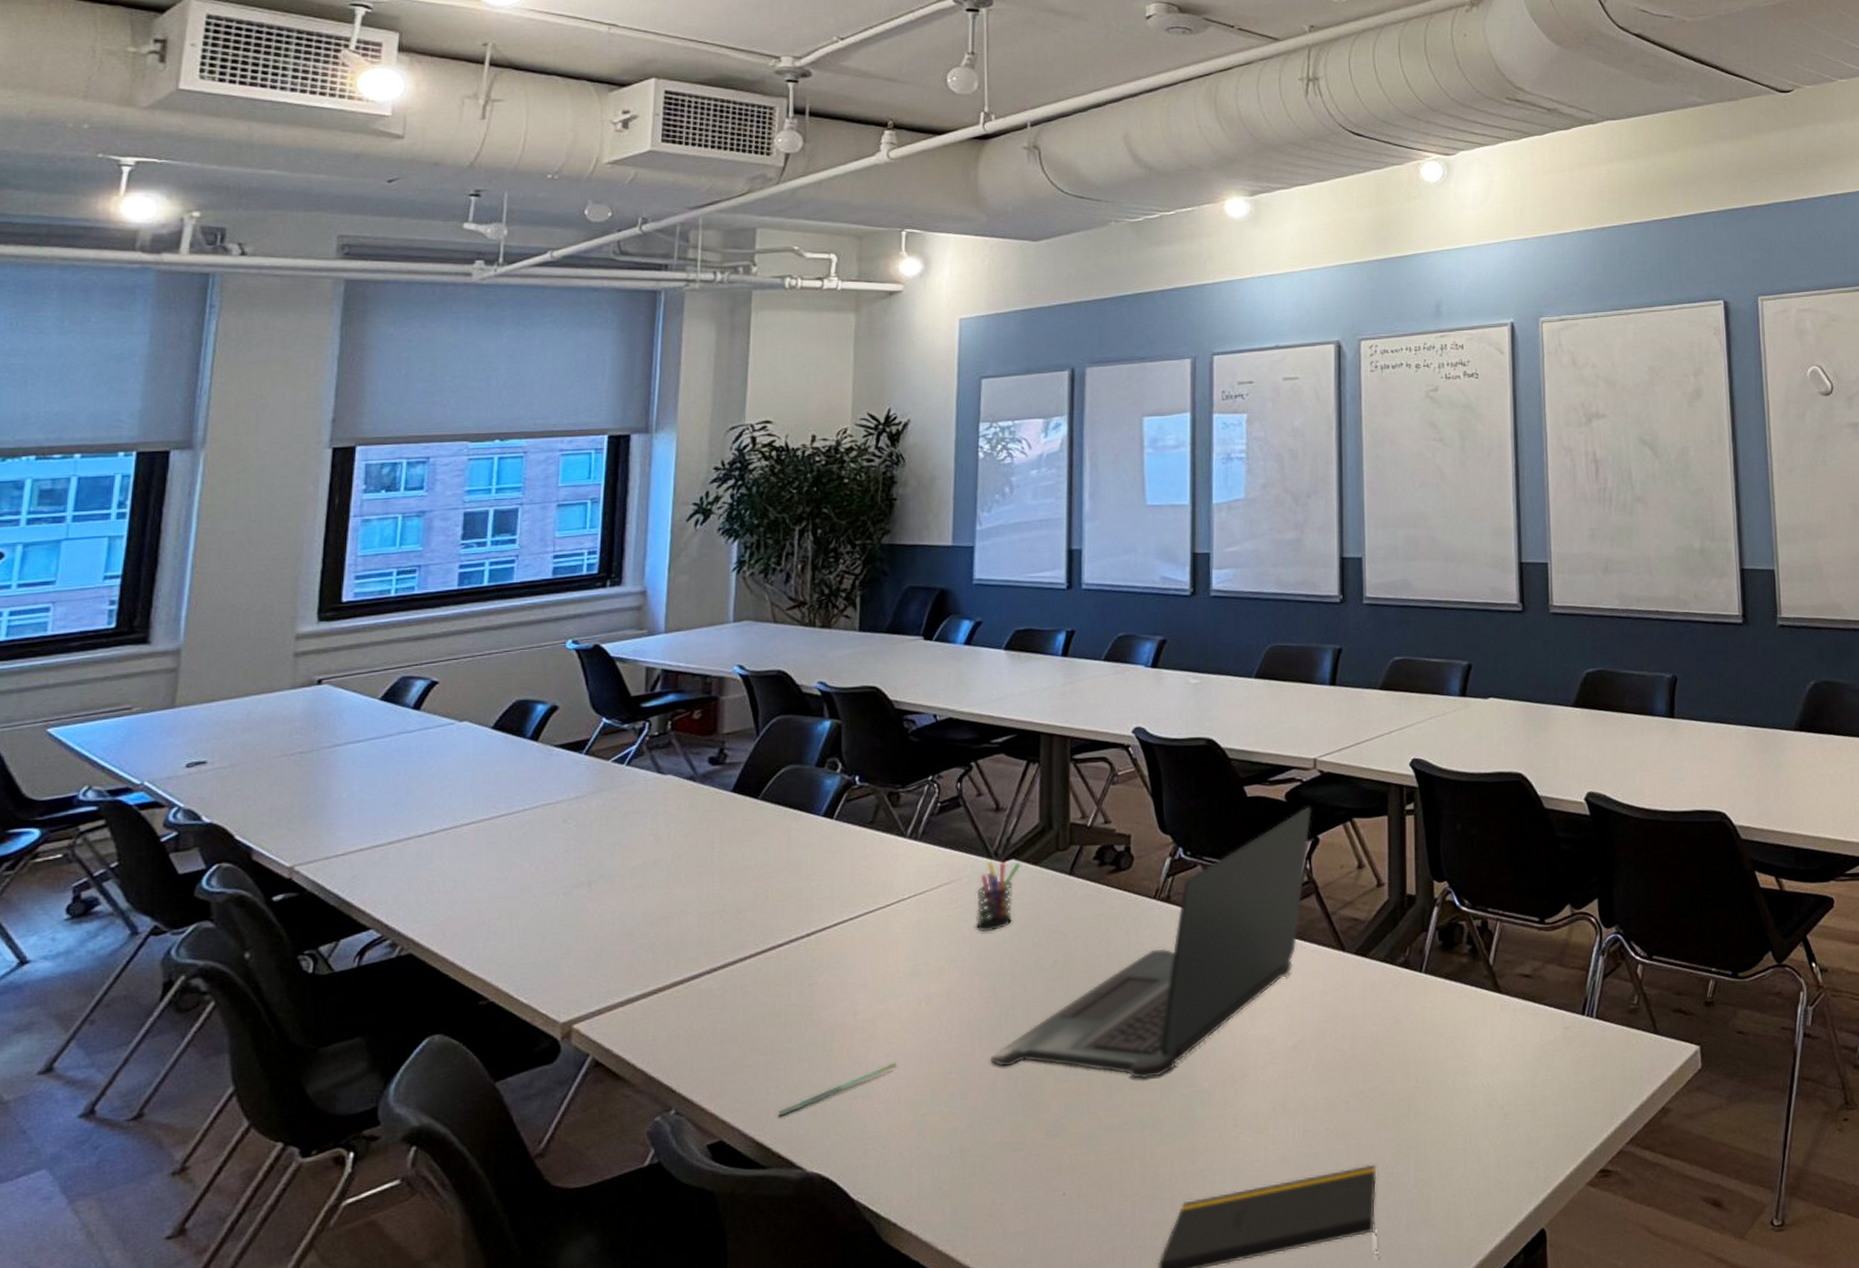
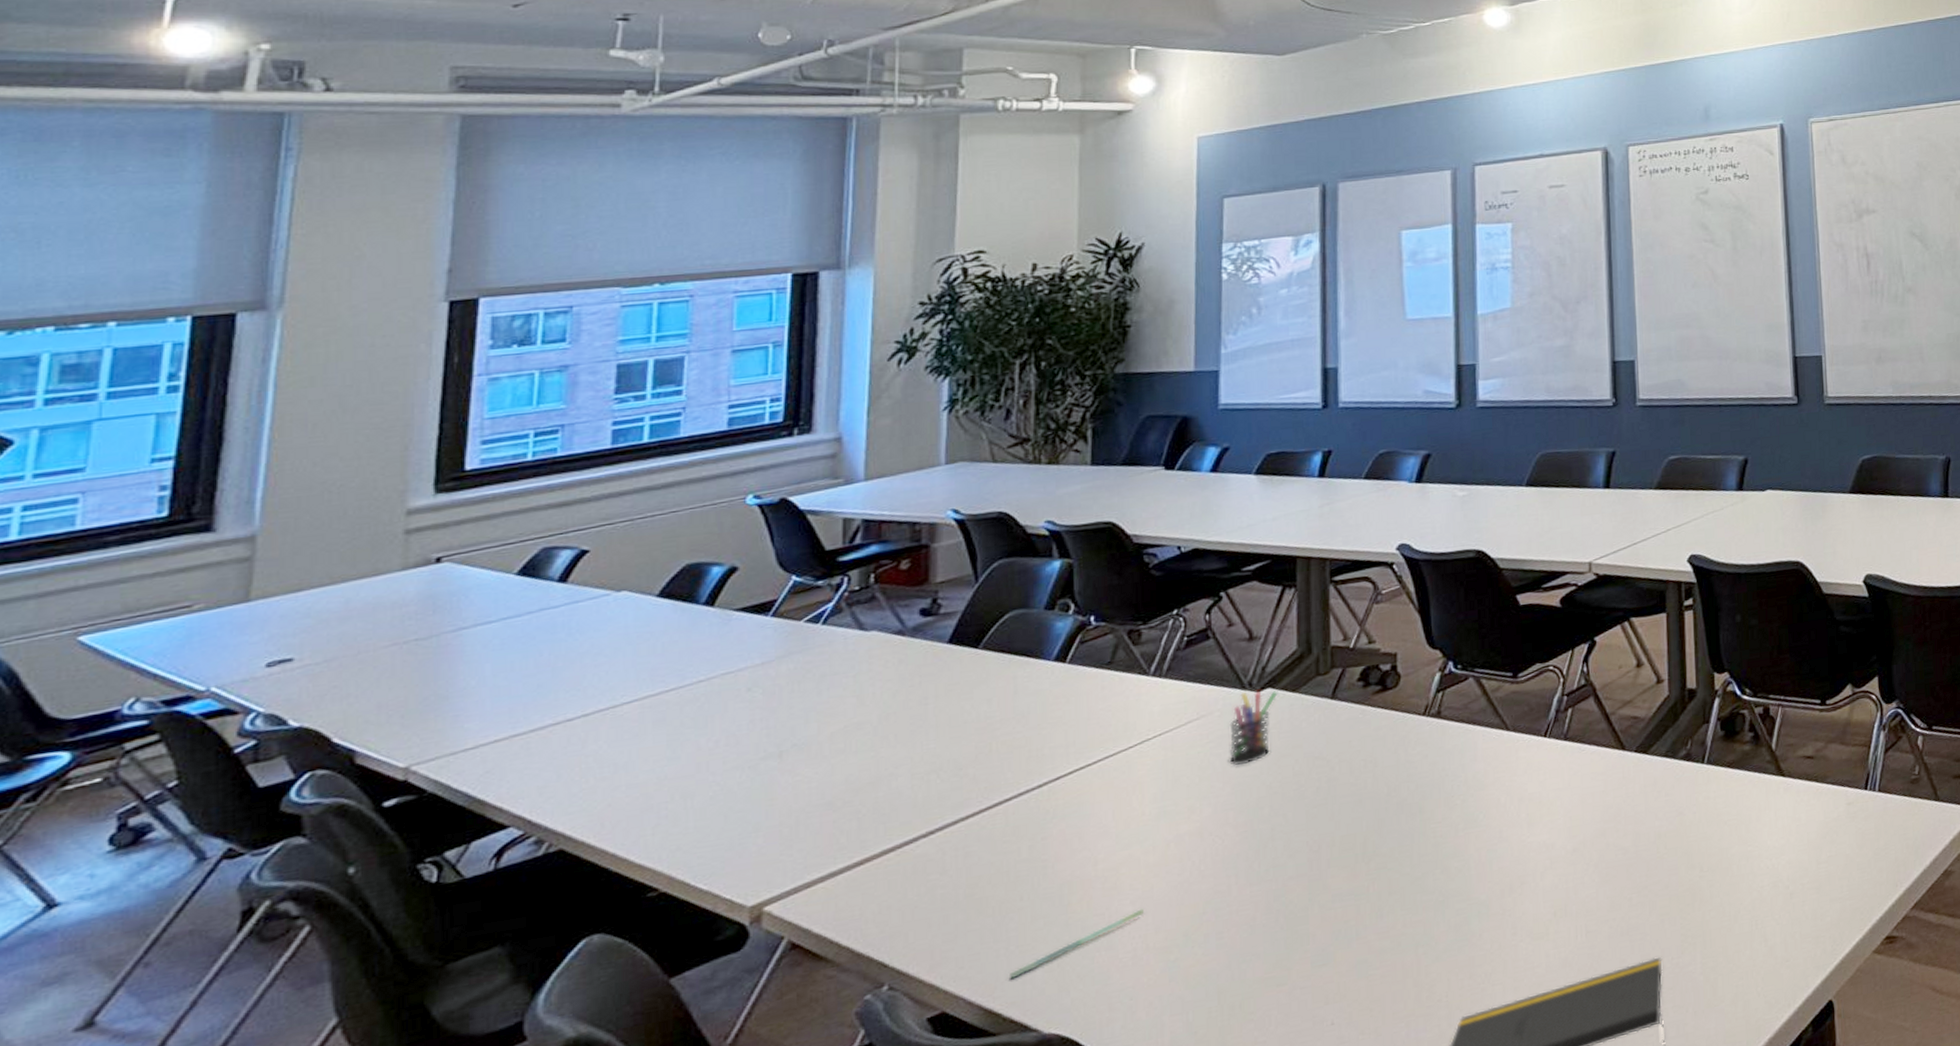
laptop: present [990,806,1313,1080] -> none [1248,610,1589,902]

